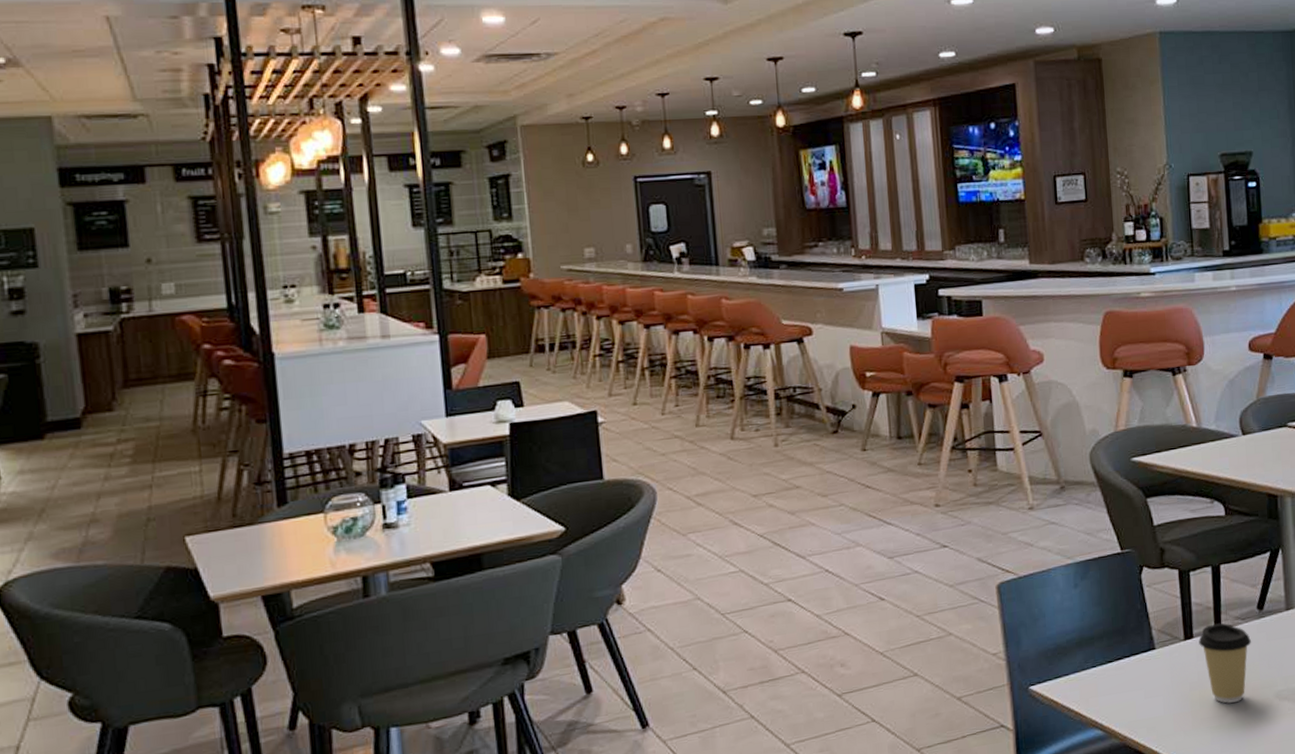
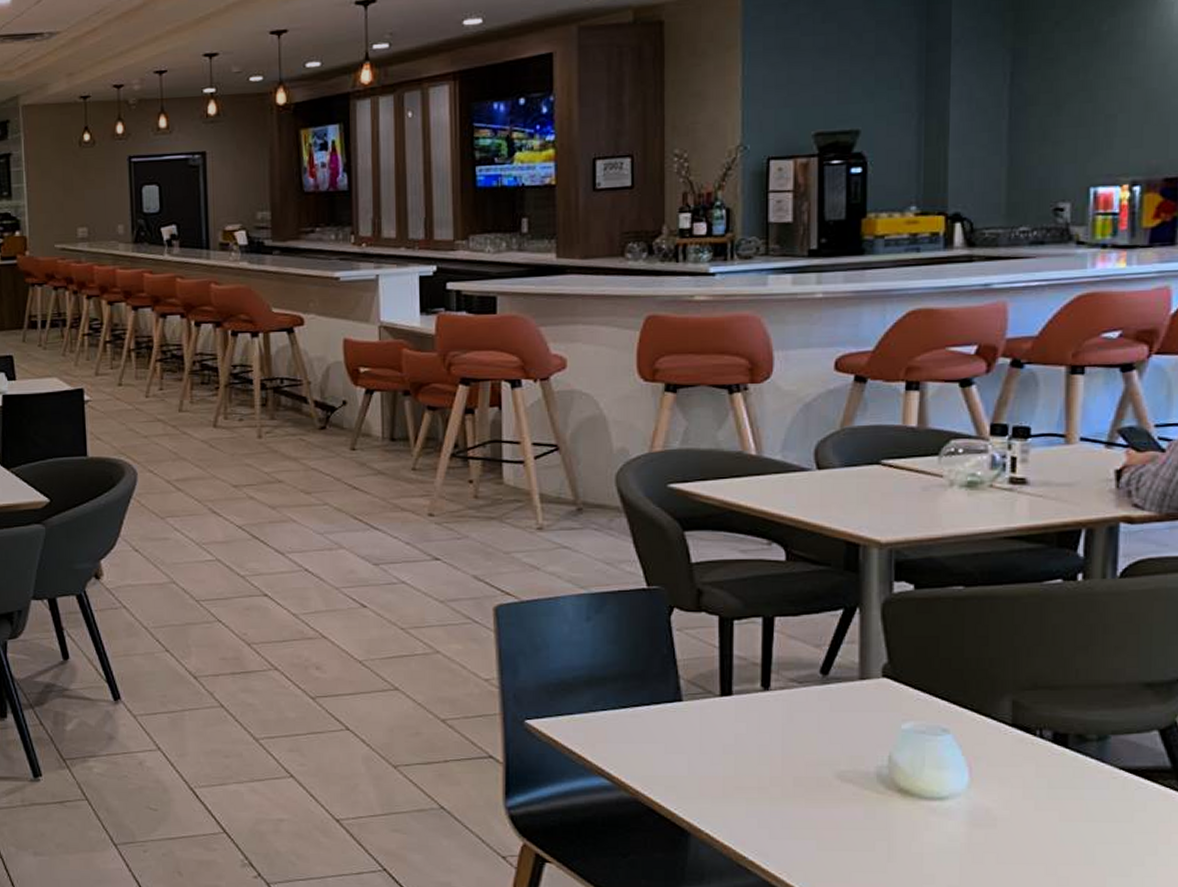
coffee cup: present [1199,623,1251,704] -> none [739,683,809,775]

